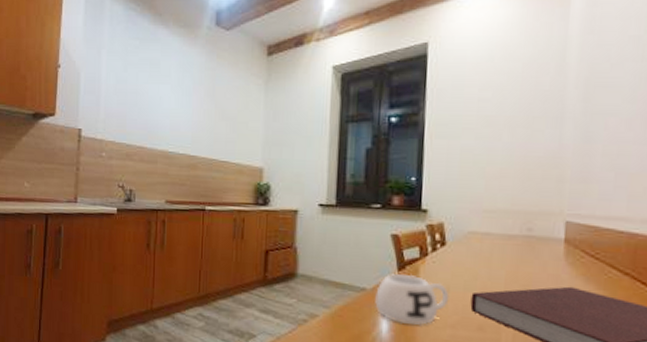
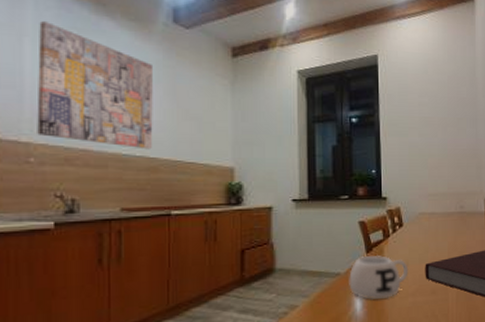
wall art: none [108,35,196,148] -> present [37,21,153,150]

